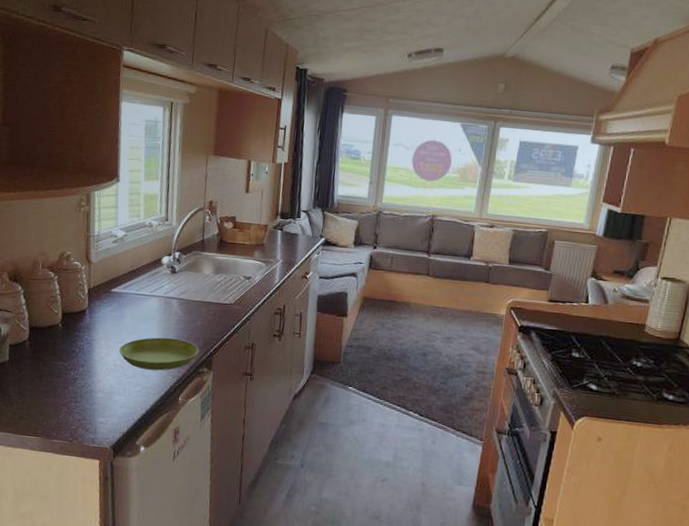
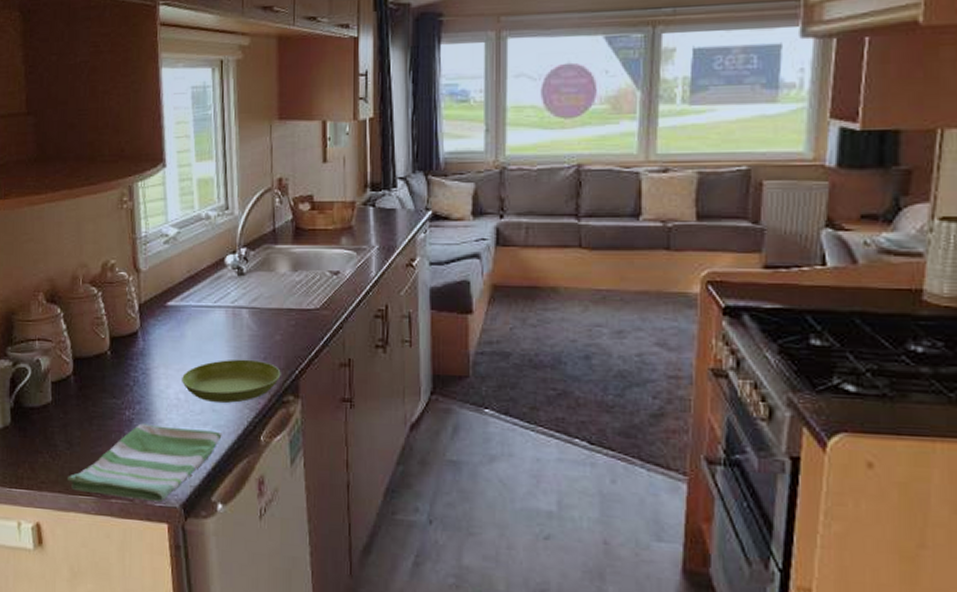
dish towel: none [18,382,149,443] -> present [68,423,222,501]

